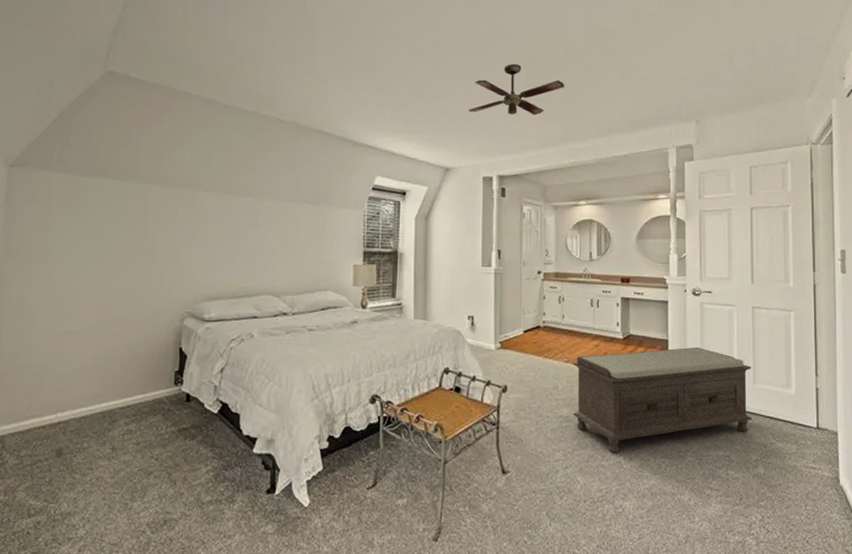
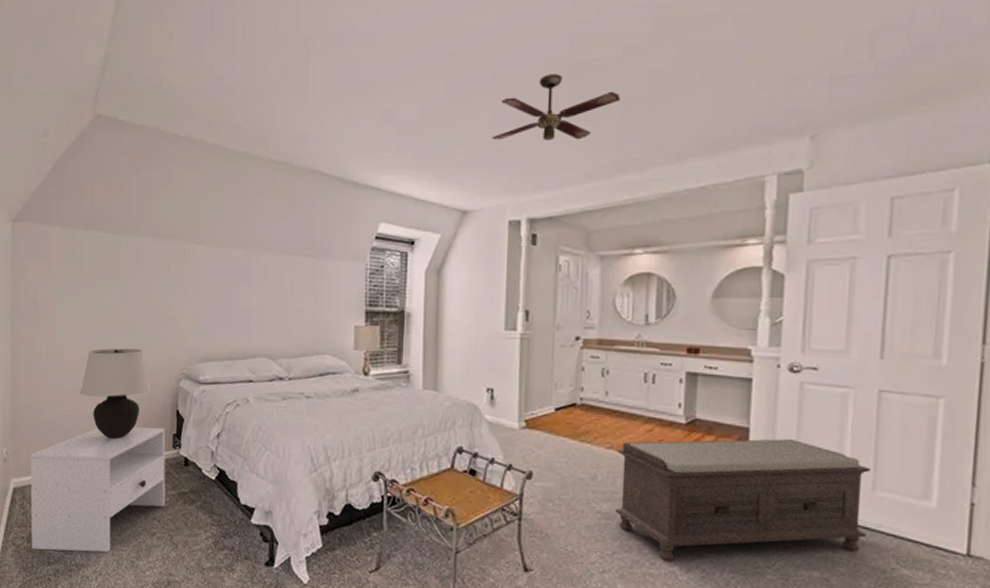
nightstand: none [9,365,167,503] -> present [30,427,166,553]
table lamp: none [76,289,154,380] -> present [80,348,152,440]

